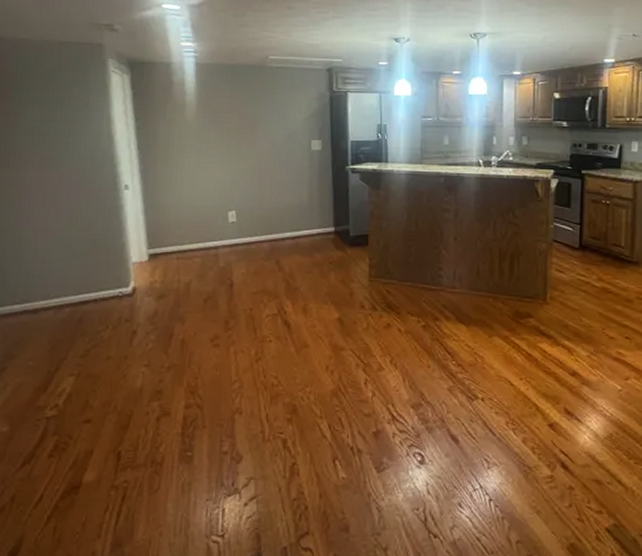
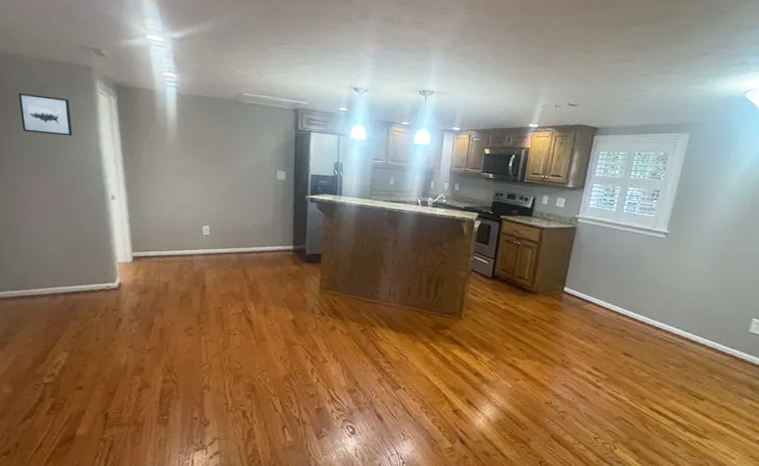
wall art: none [25,80,82,122] -> present [18,93,73,136]

